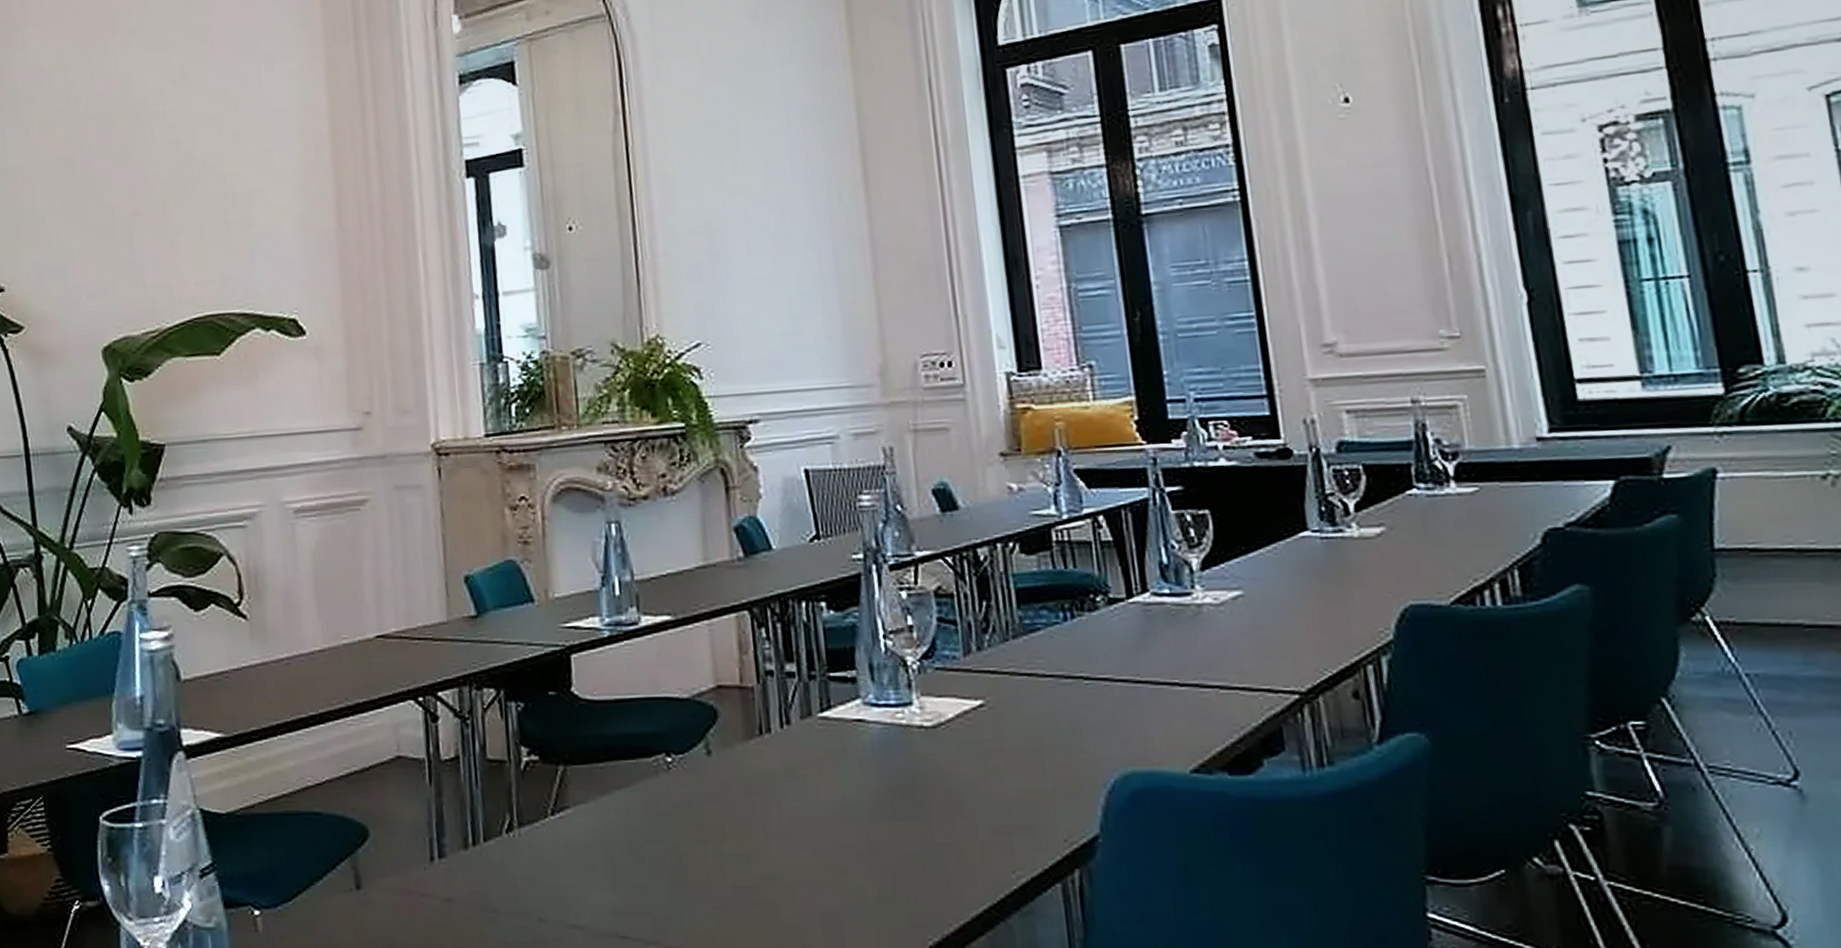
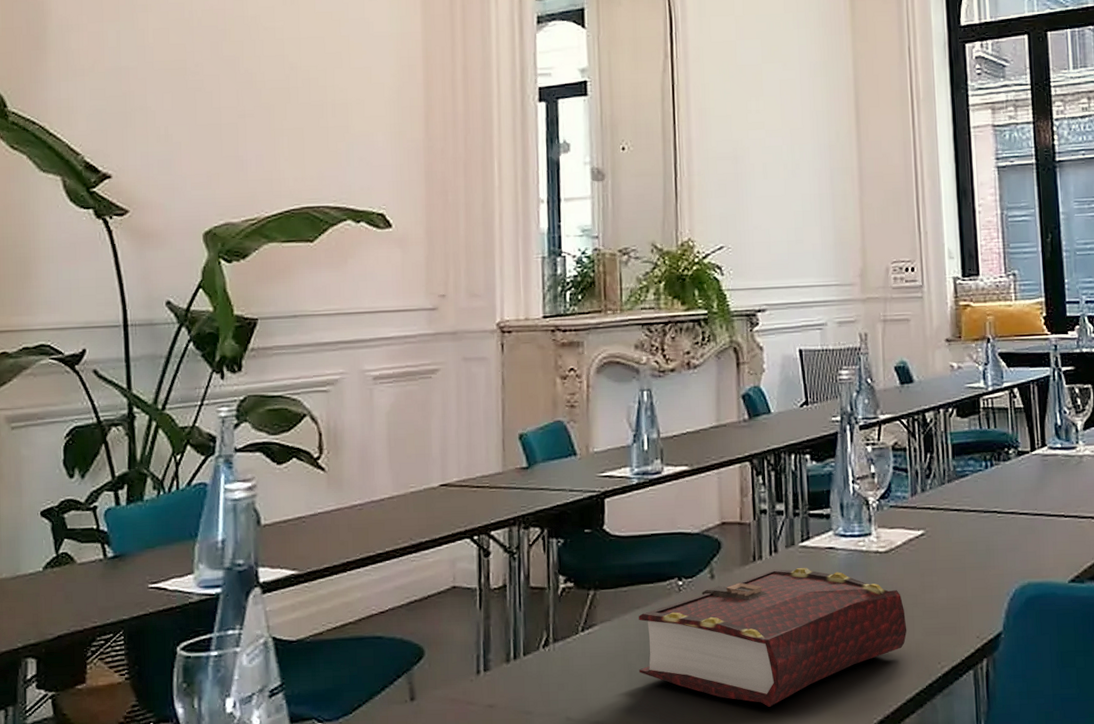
book: none [619,745,968,918] -> present [638,568,907,707]

